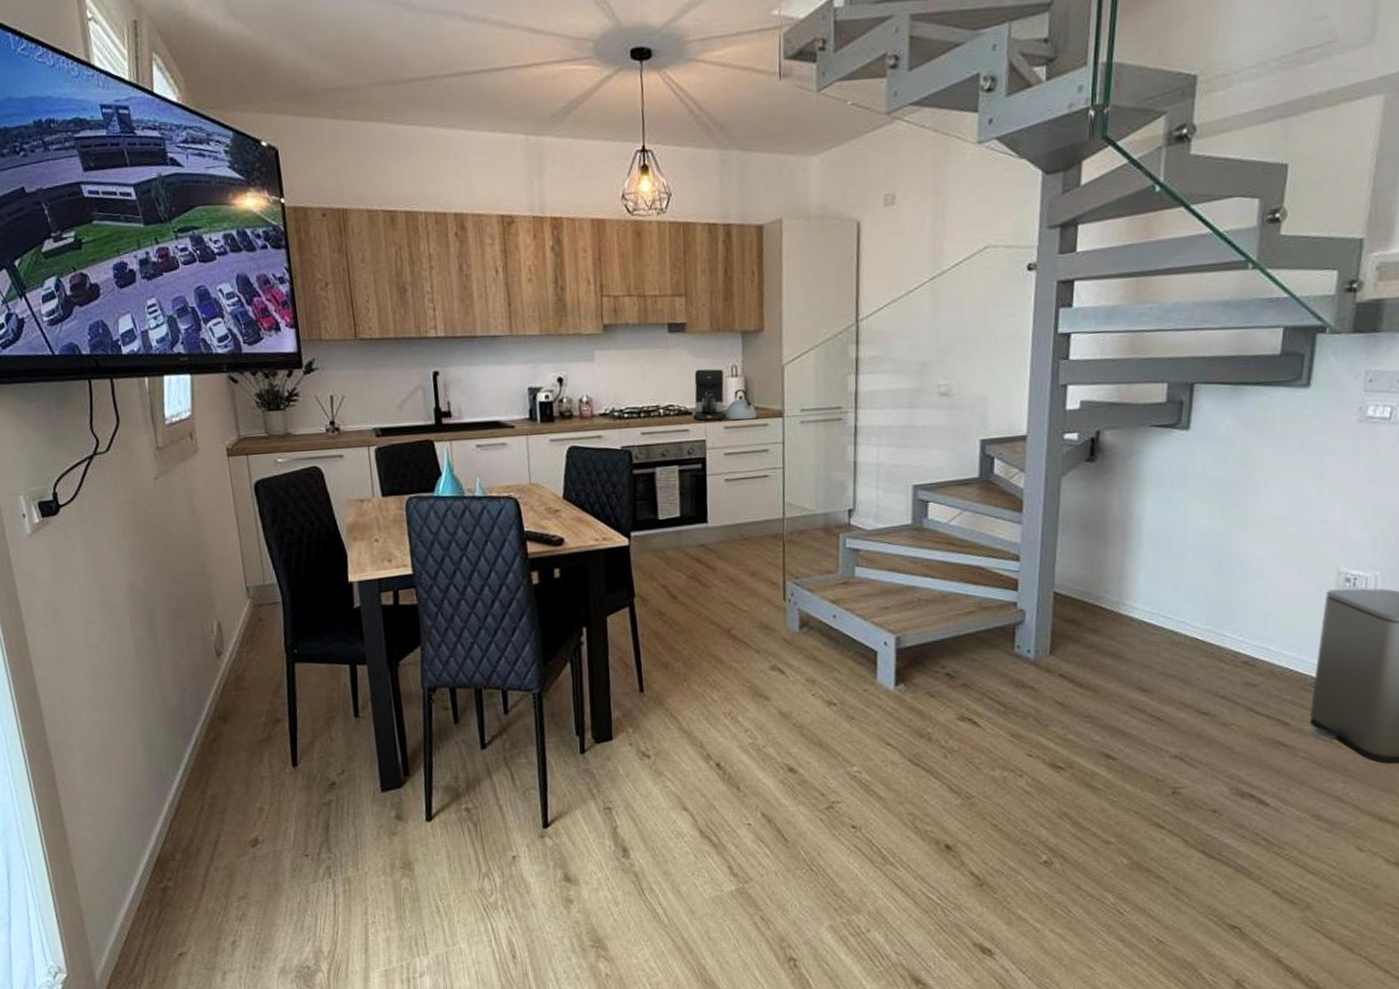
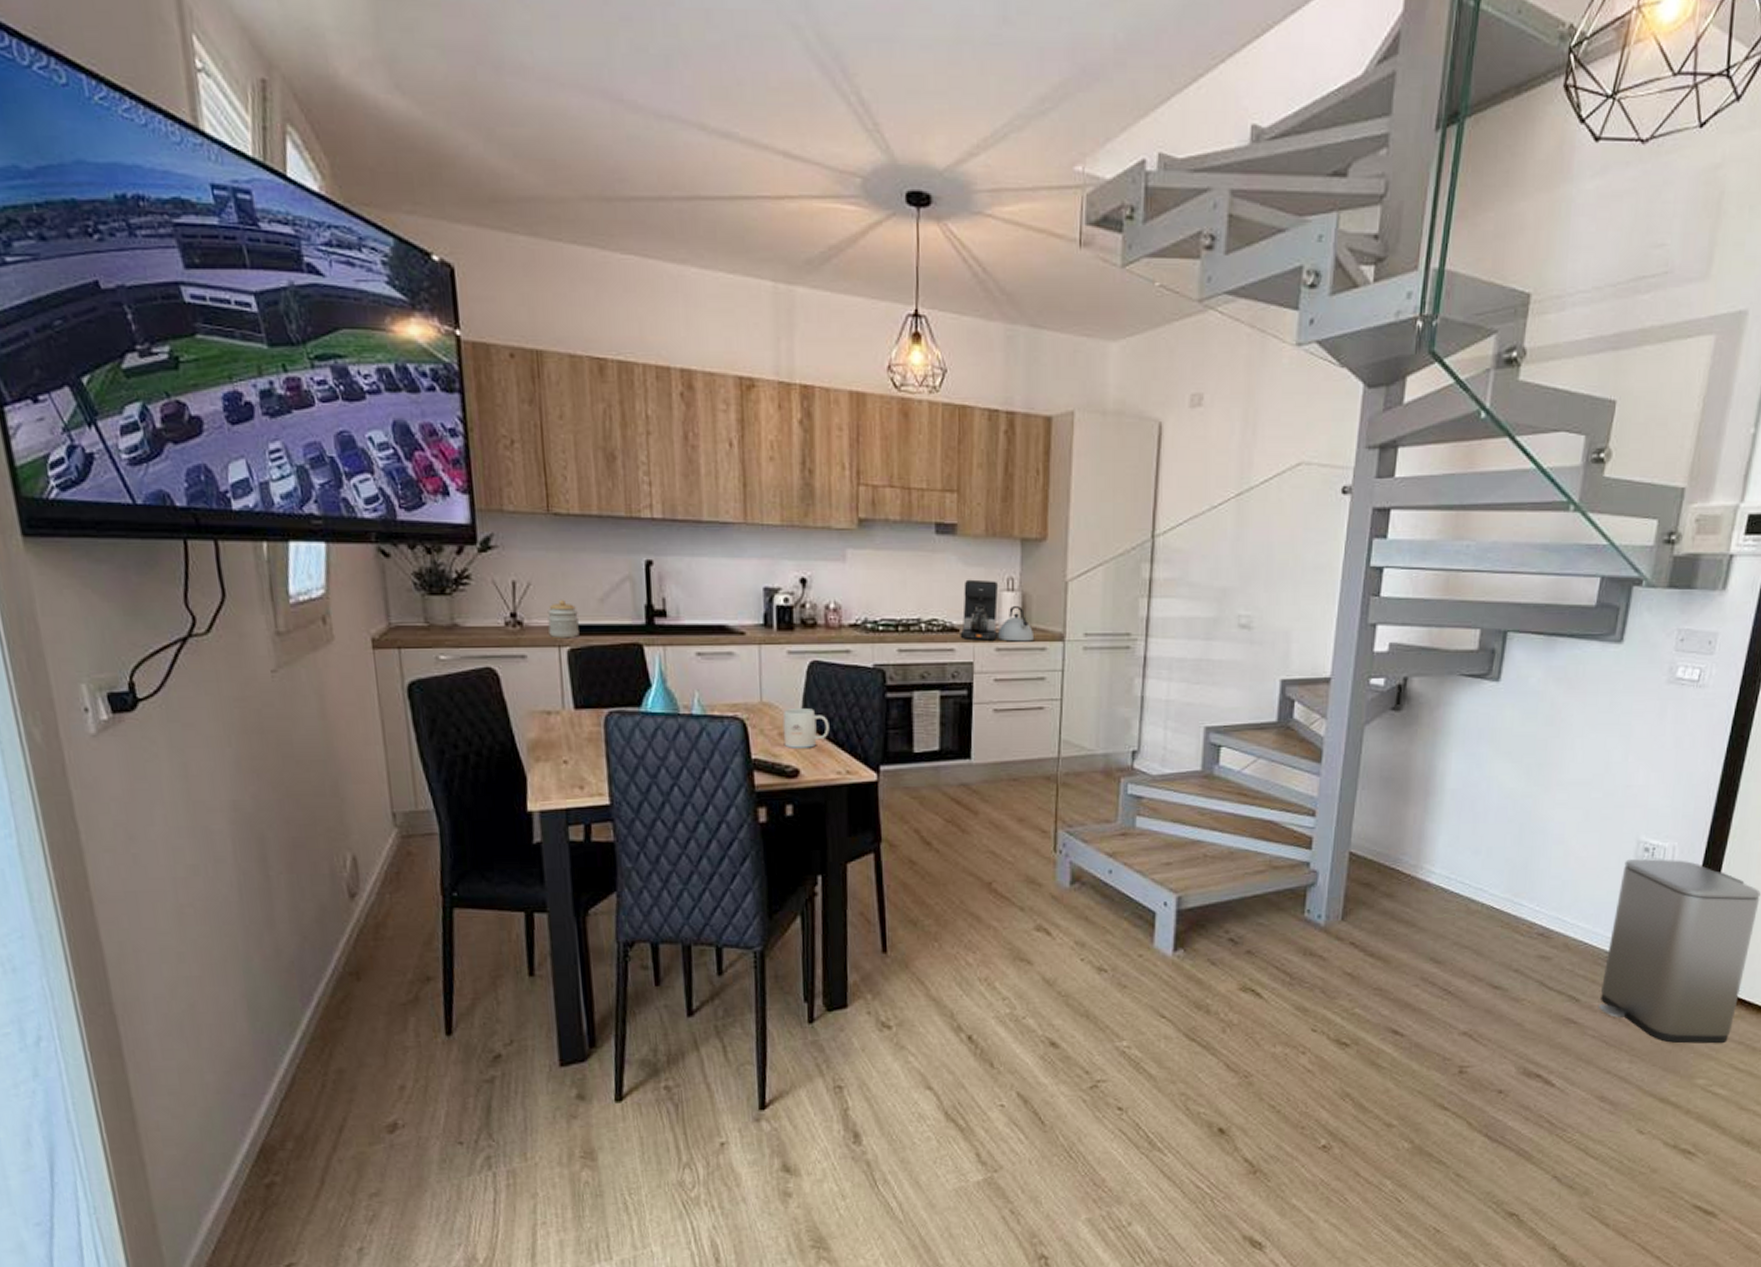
jar: none [358,407,384,440] -> present [547,599,580,639]
mug: none [548,486,587,521] -> present [782,708,830,748]

